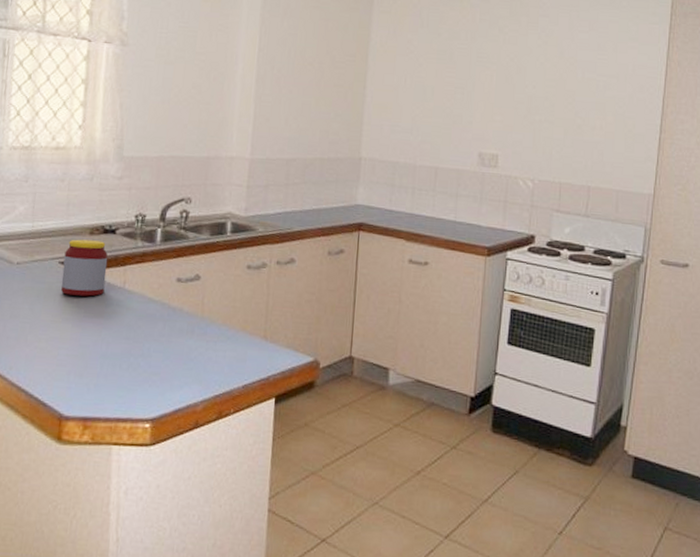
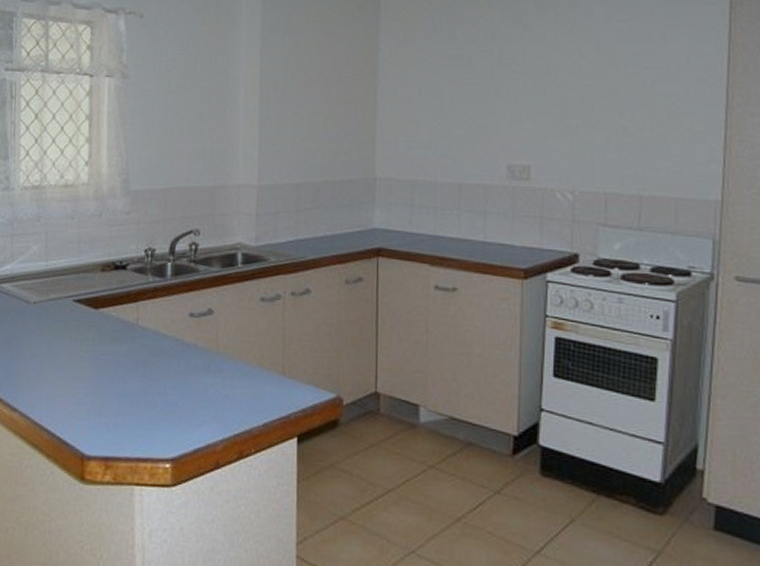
jar: present [61,239,108,297] -> none [76,276,120,334]

